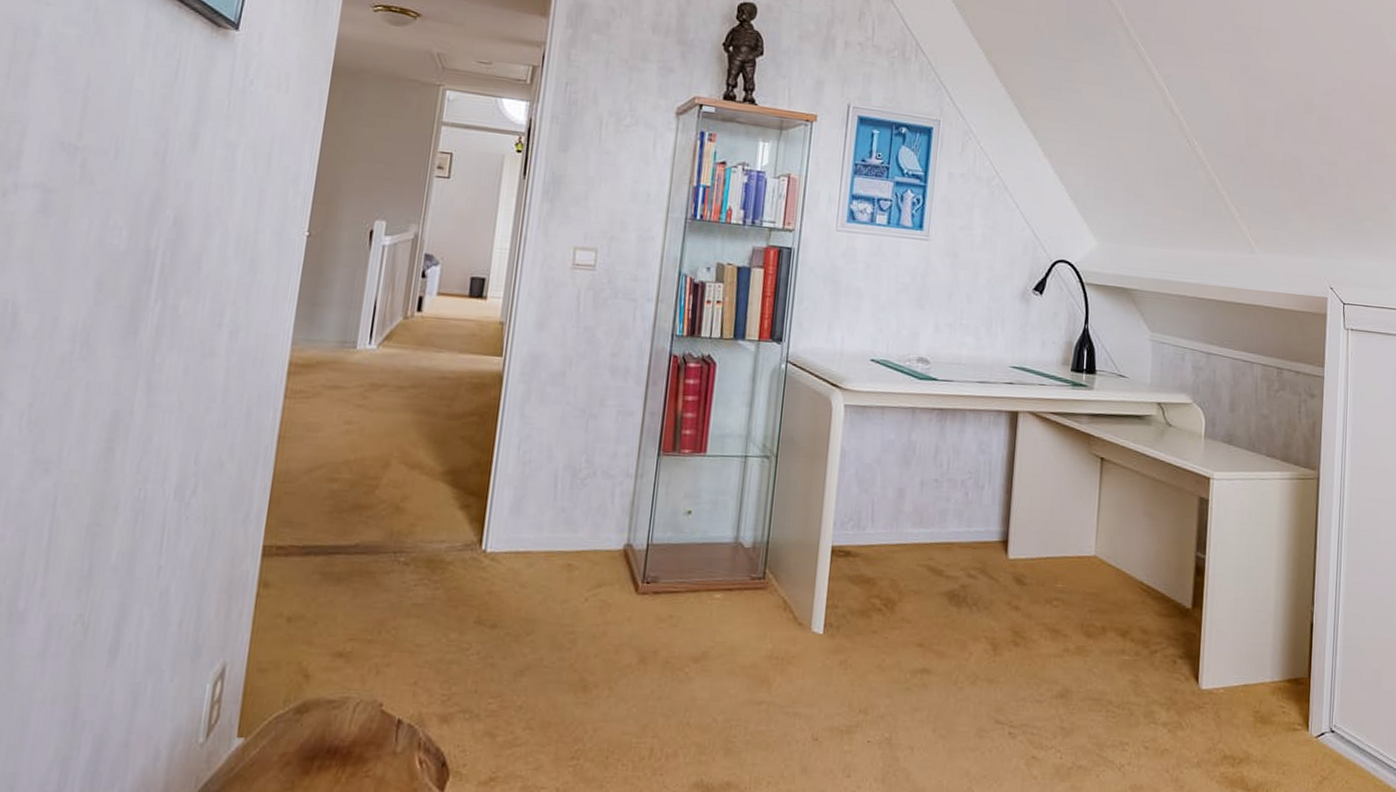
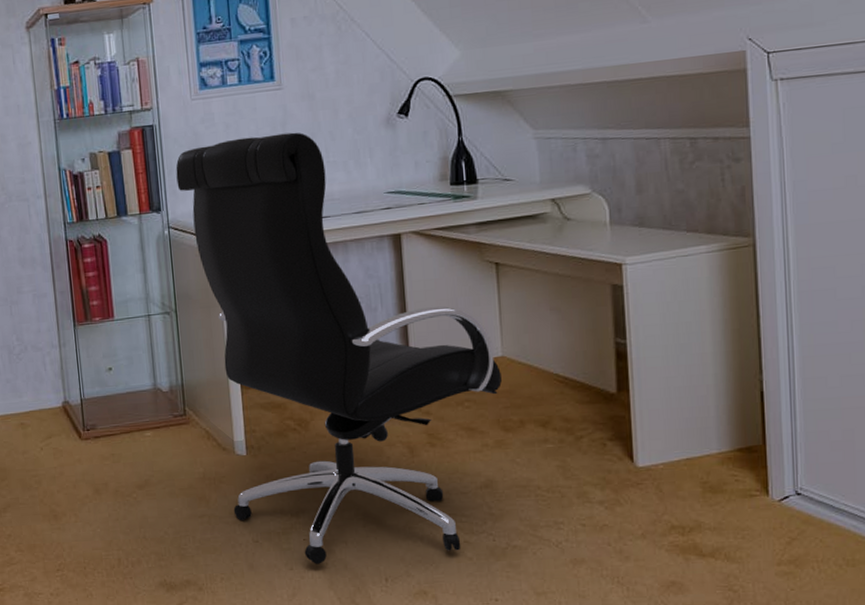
office chair: none [796,280,1091,772] -> present [176,132,502,564]

